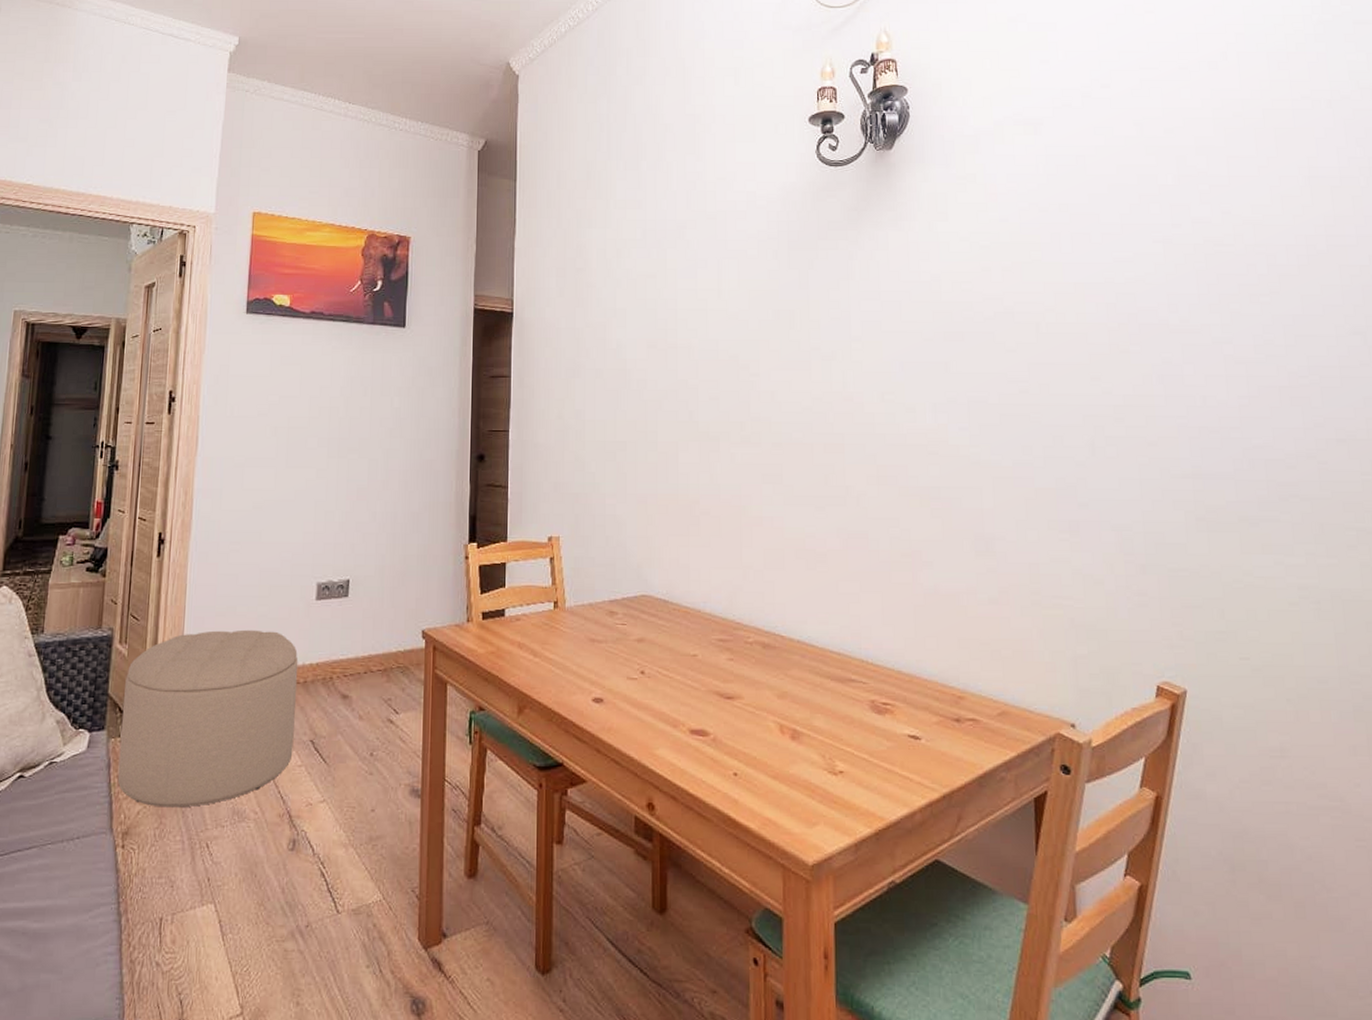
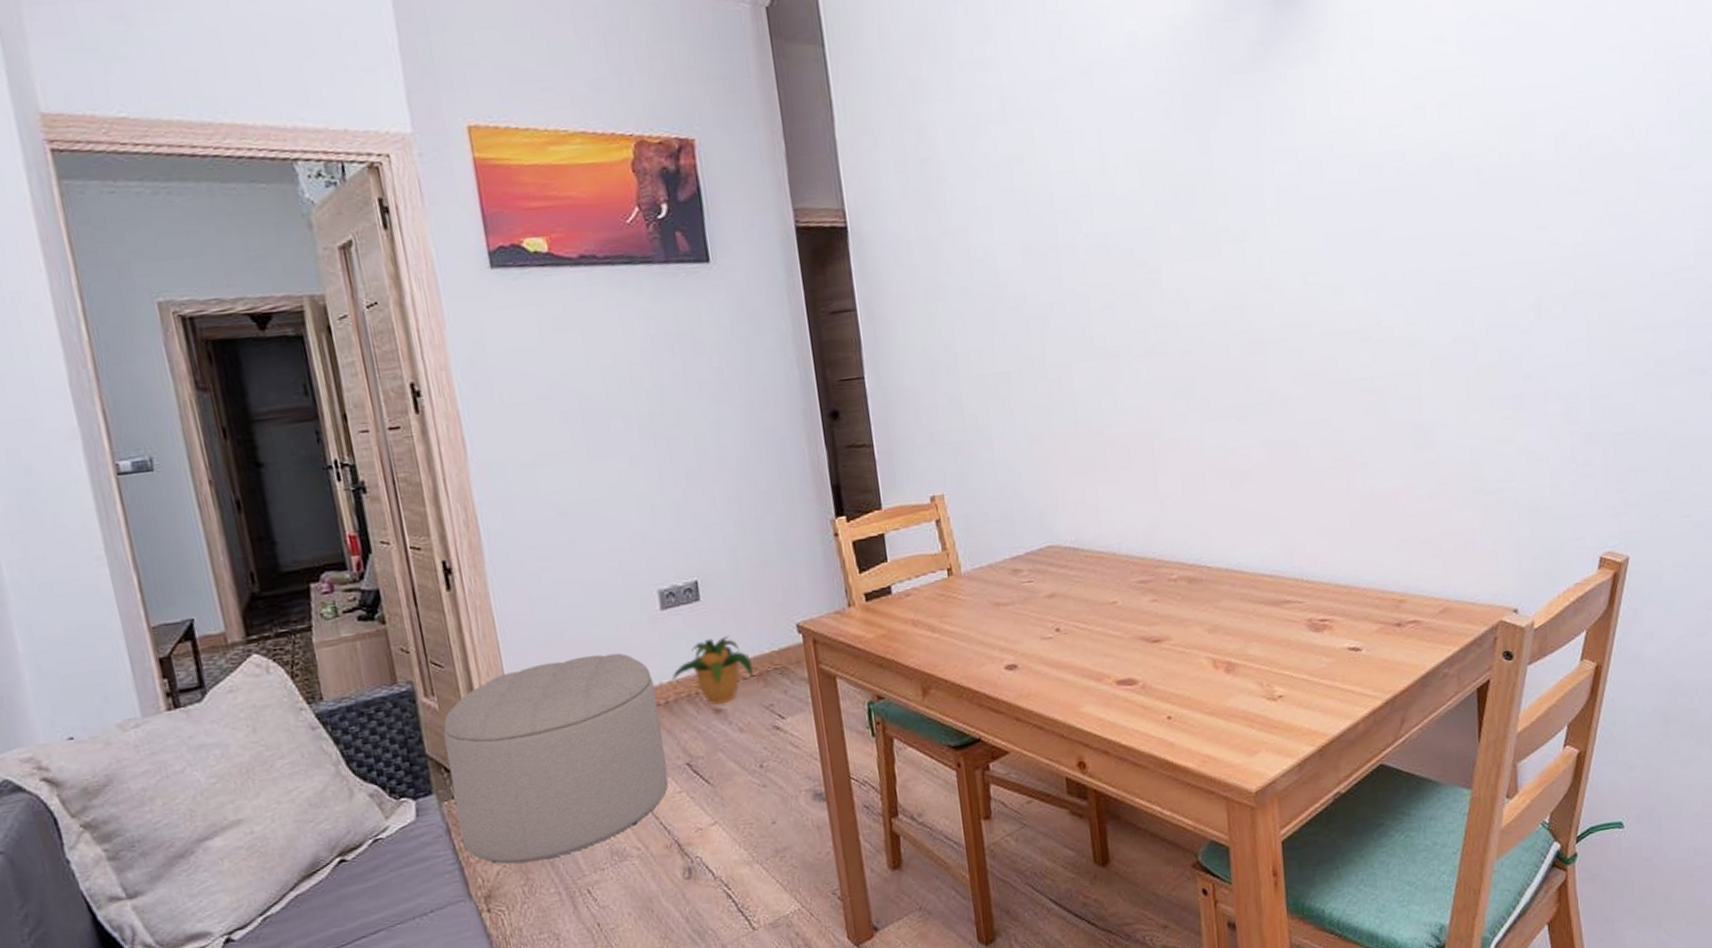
potted plant: none [313,631,381,690] -> present [671,636,754,705]

